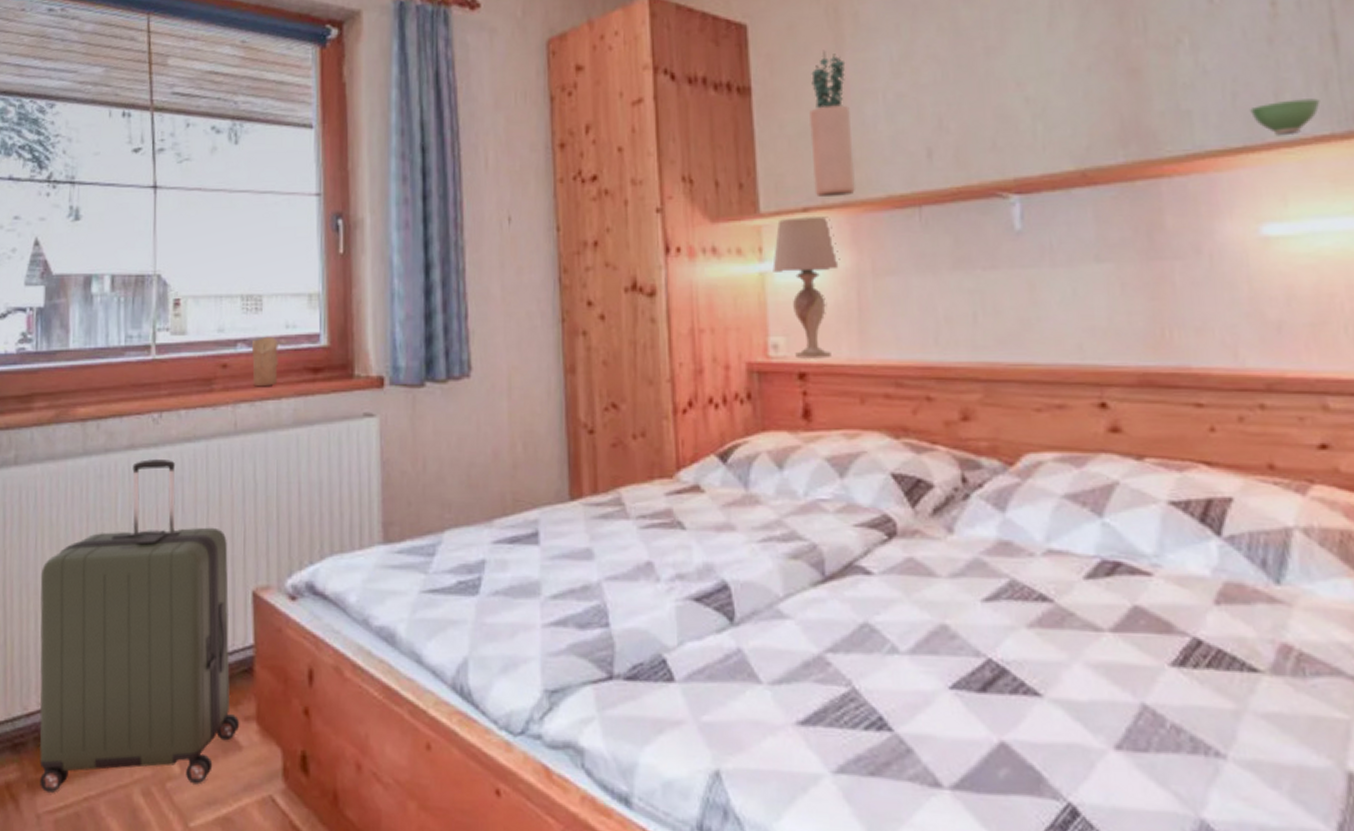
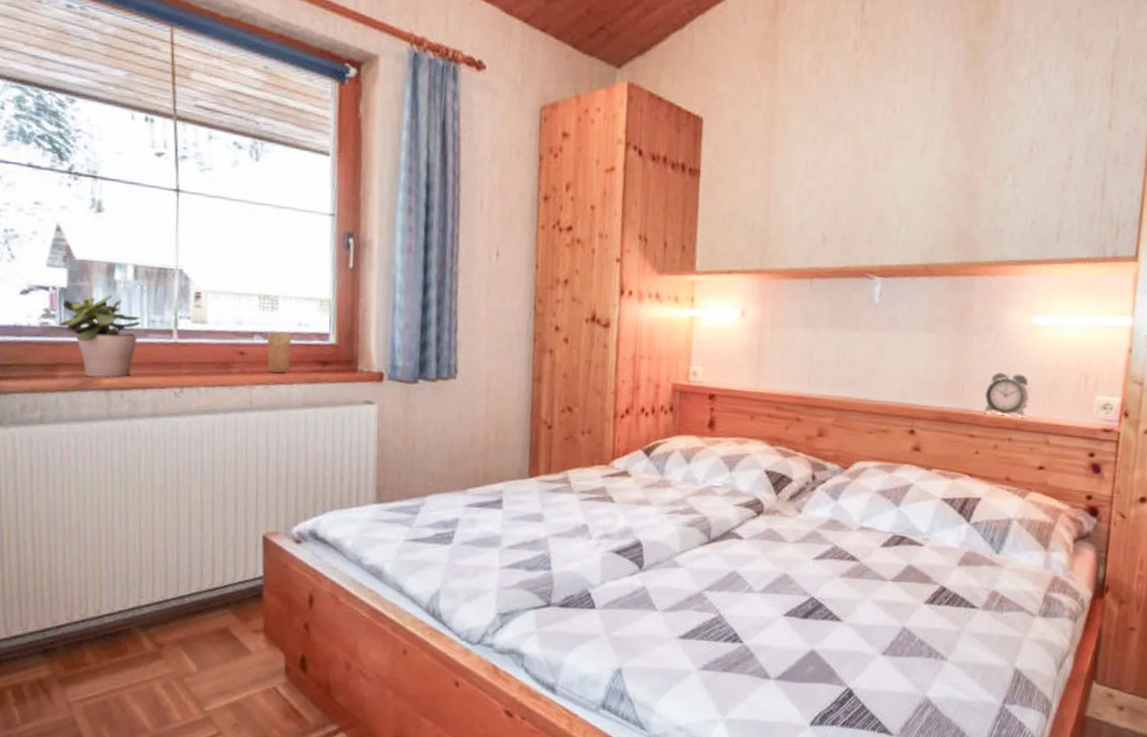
potted plant: none [36,310,118,407] -> present [59,294,141,378]
suitcase: present [39,459,240,793] -> none [67,426,250,686]
table lamp: present [772,216,840,359] -> none [700,277,750,385]
vase: present [808,50,857,198] -> none [738,147,774,265]
alarm clock: none [1208,308,1284,372] -> present [984,371,1031,418]
bowl: present [1250,98,1321,136] -> none [1041,230,1086,256]

